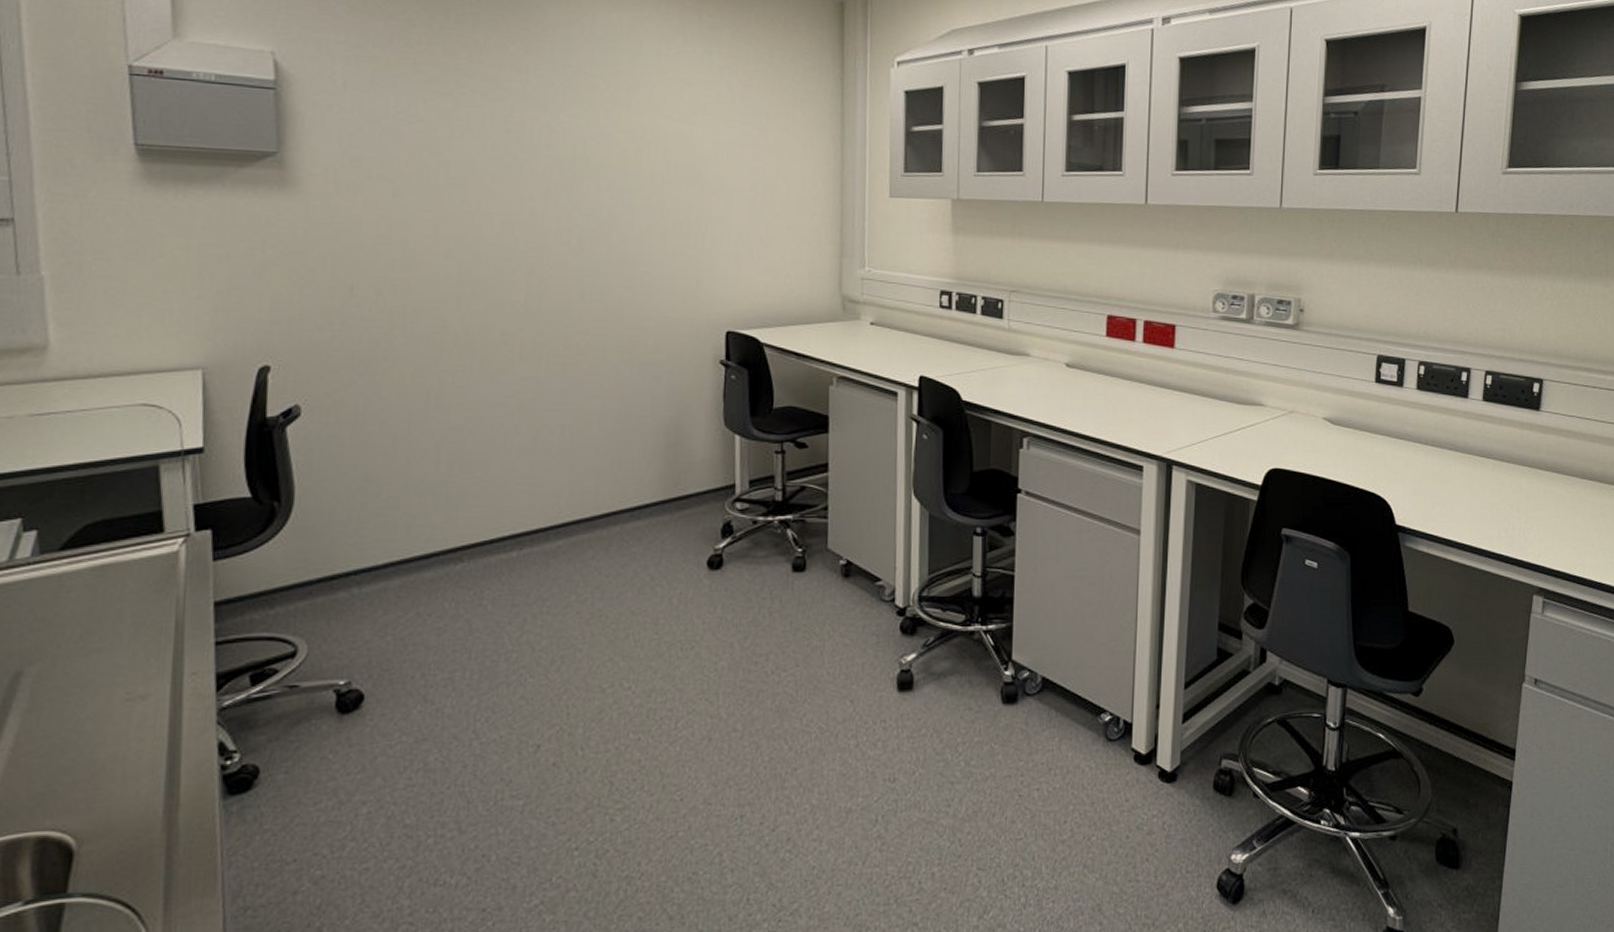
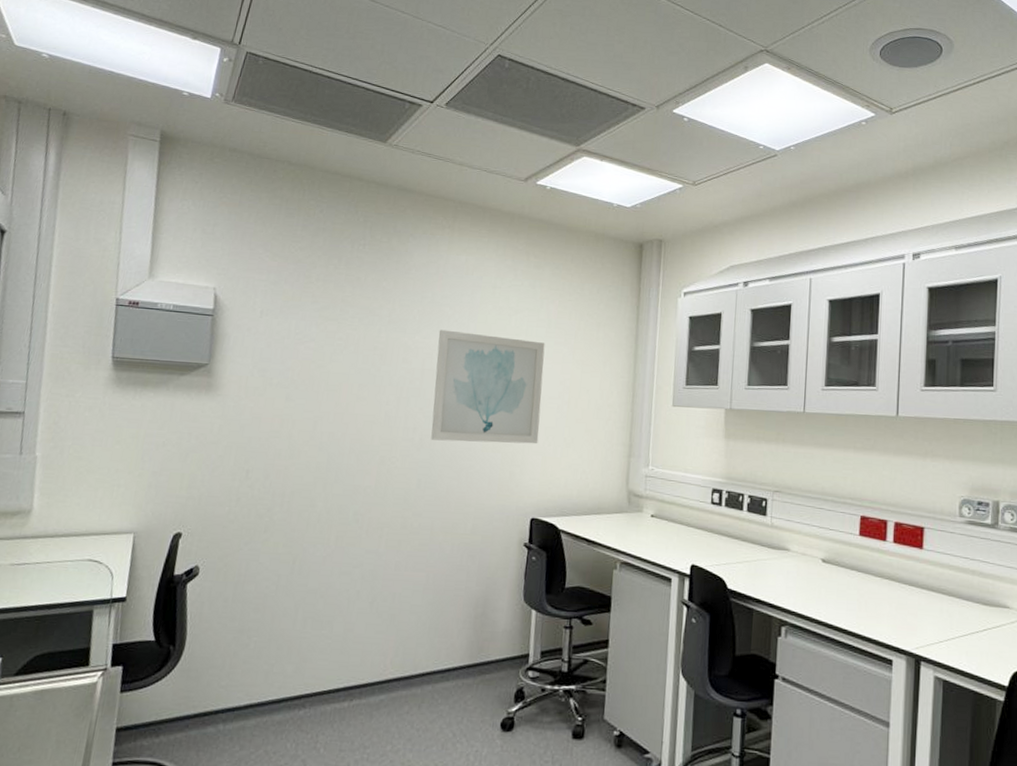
wall art: none [590,107,730,245] -> present [431,329,545,444]

